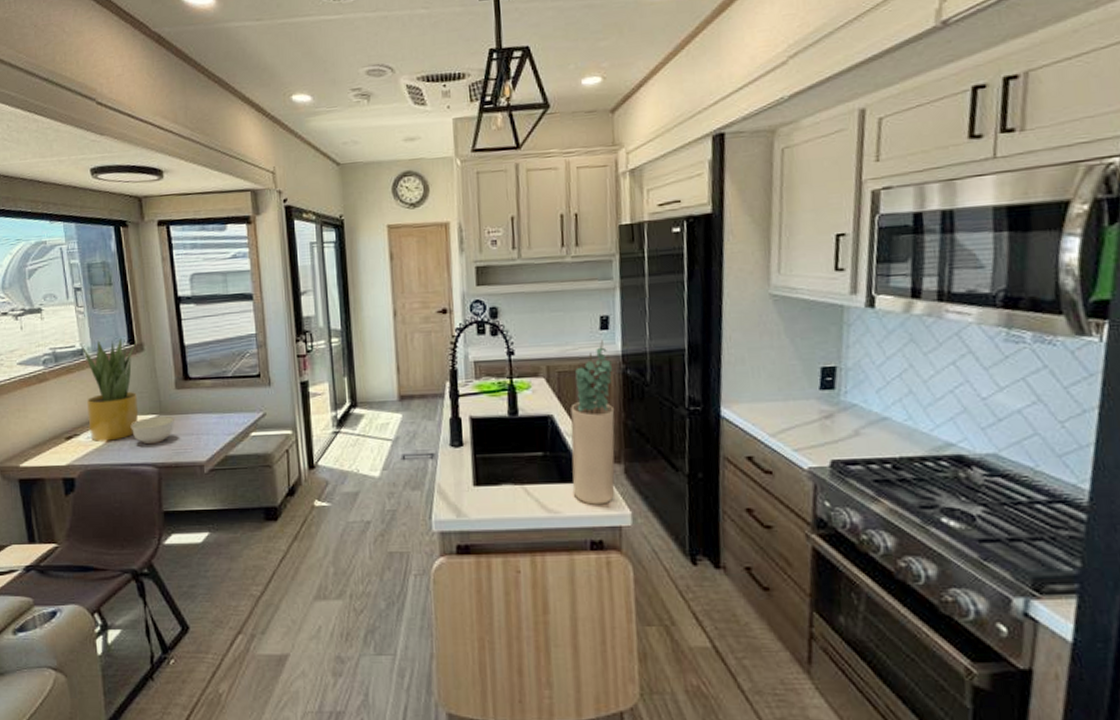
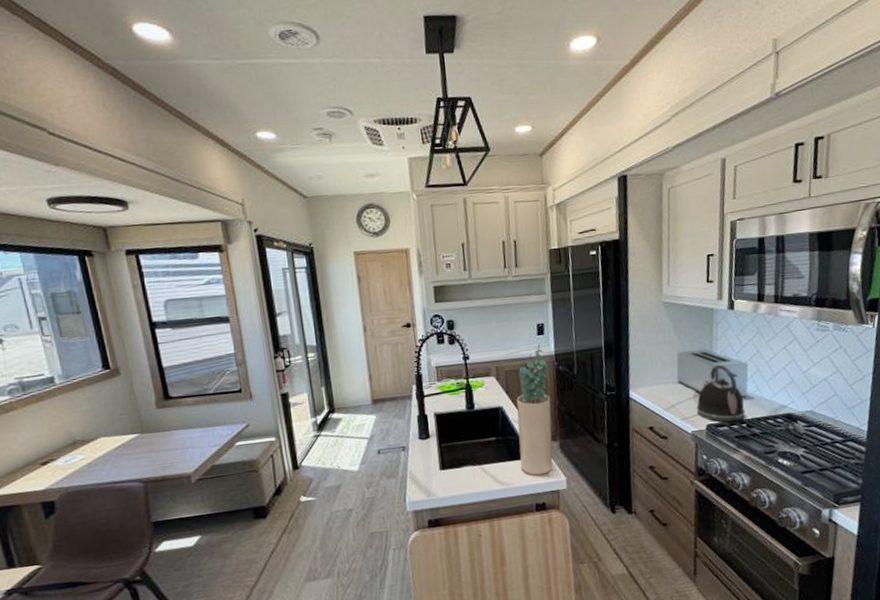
planter: present [80,337,139,442] -> none [49,363,119,464]
bowl: present [130,416,175,445] -> none [111,434,158,463]
toaster: none [788,358,896,429] -> present [676,349,749,399]
kettle: none [815,380,890,460] -> present [696,364,746,423]

